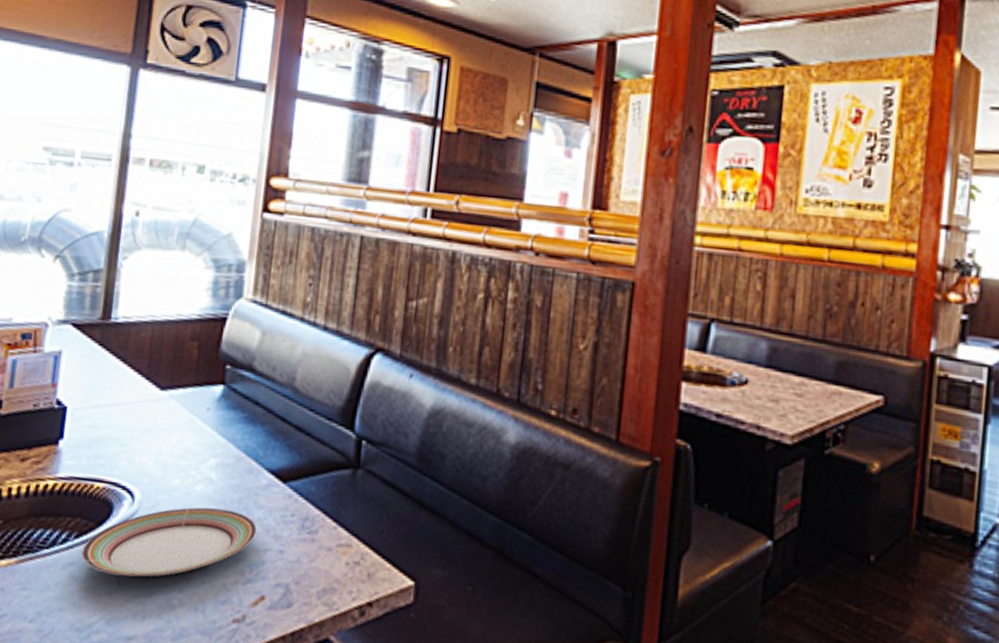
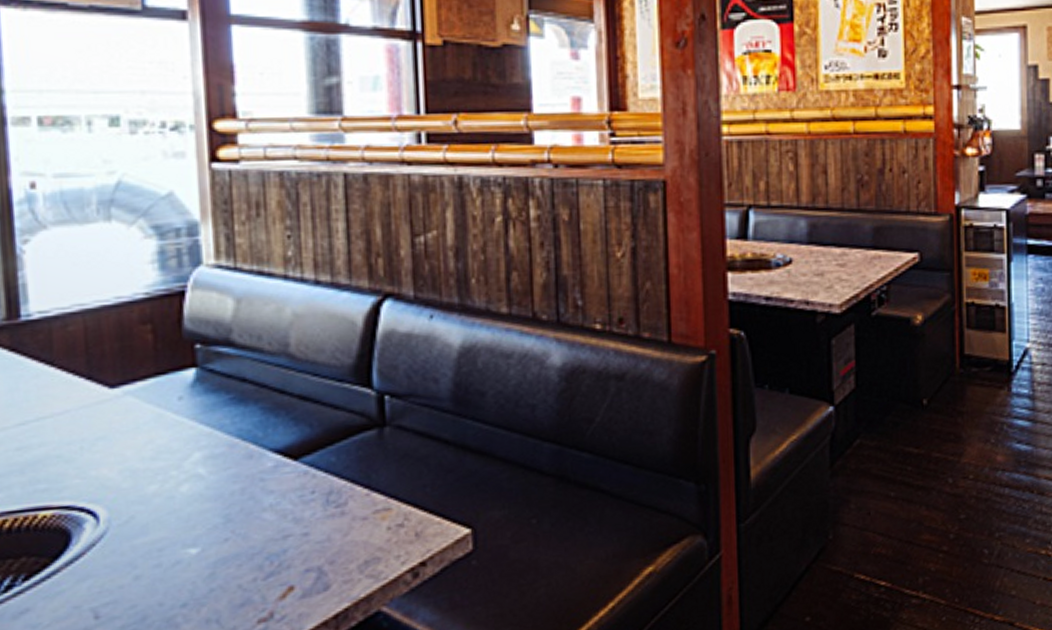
plate: present [81,507,257,577] -> none [36,503,270,611]

